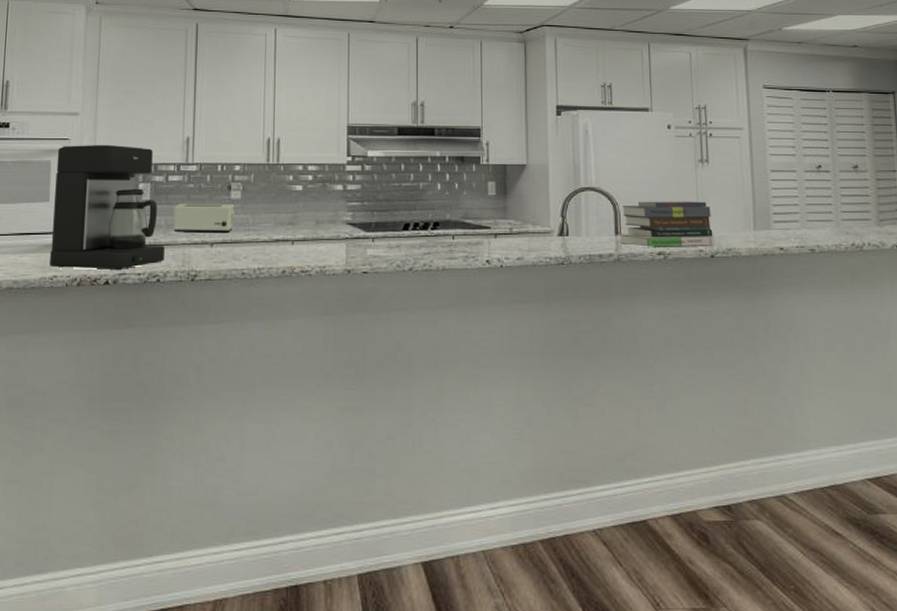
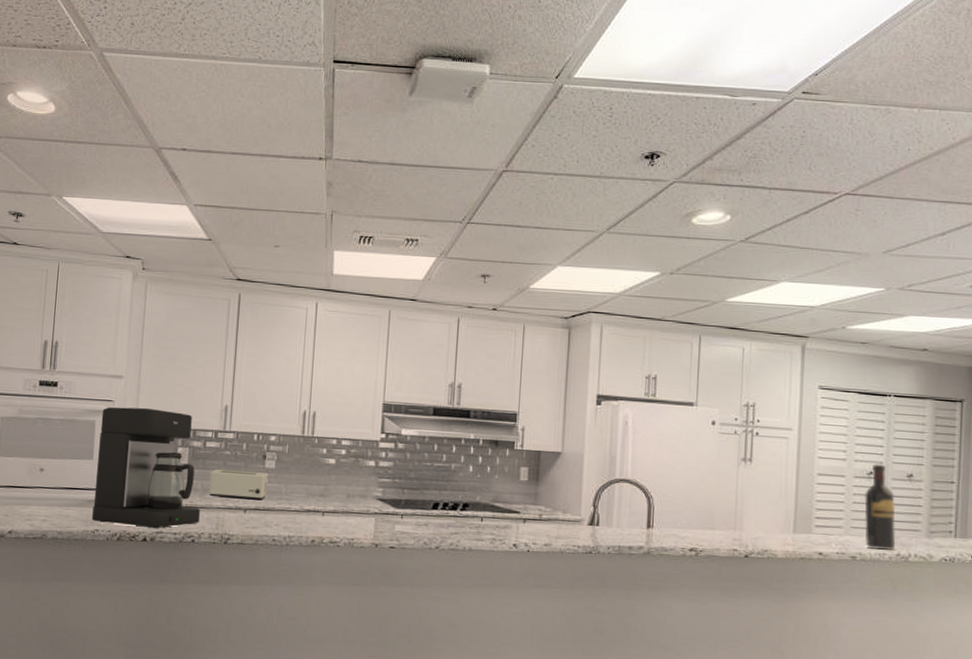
books: present [620,201,715,247] -> none [651,496,751,546]
wine bottle: none [816,157,850,241] -> present [864,464,896,550]

